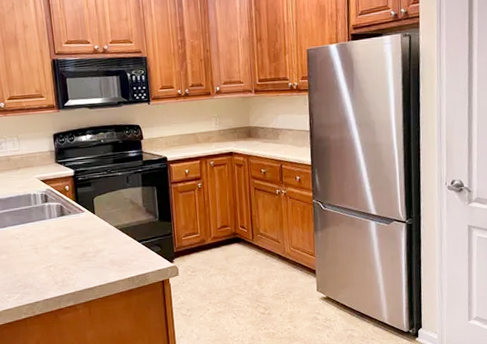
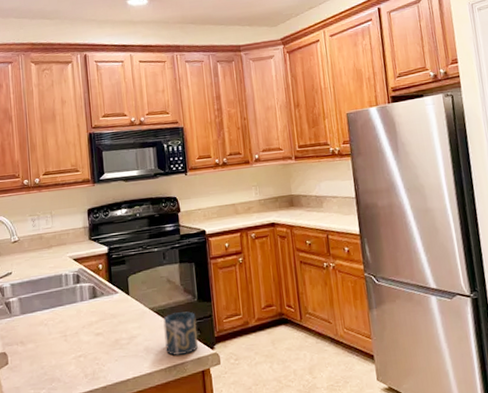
cup: none [127,230,159,267] -> present [163,311,199,356]

